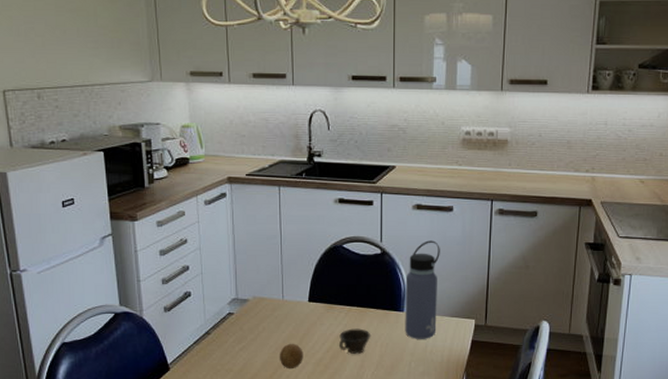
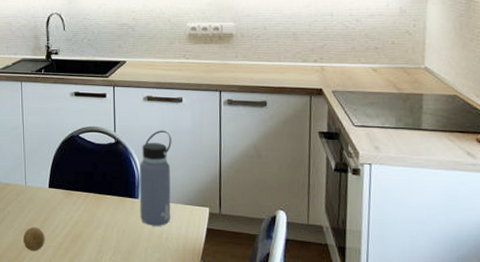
cup: present [339,328,371,354] -> none [78,214,108,239]

